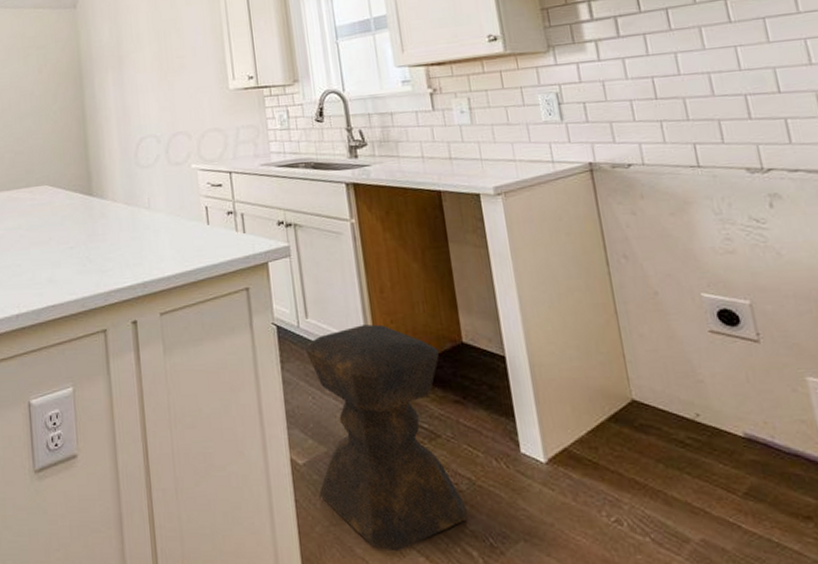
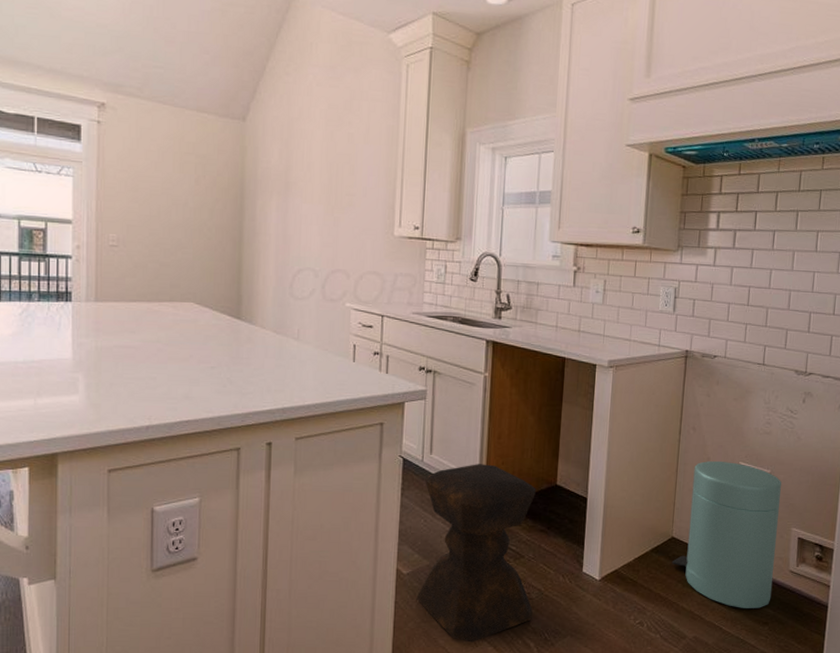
trash can: none [638,294,805,496] -> present [671,461,781,608]

